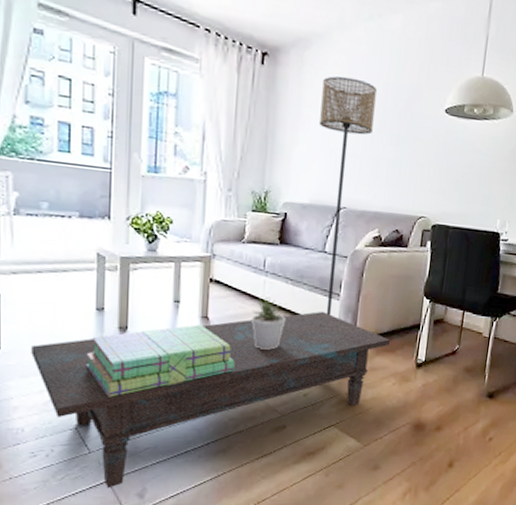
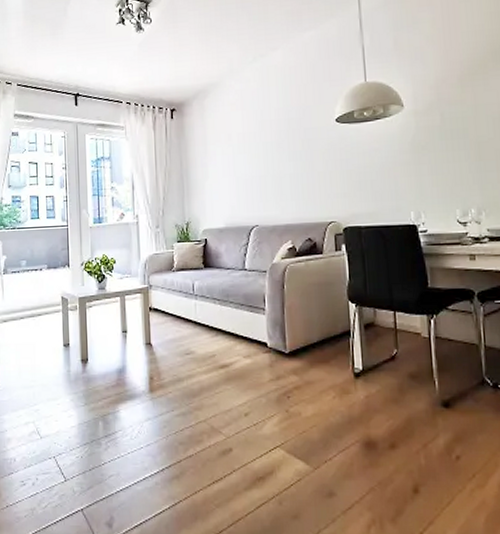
coffee table: present [31,311,391,488] -> none [18,327,323,517]
stack of books: present [86,324,235,397] -> none [58,351,178,426]
potted plant: present [252,296,286,350] -> none [188,318,219,370]
floor lamp: present [320,76,377,316] -> none [223,111,271,331]

